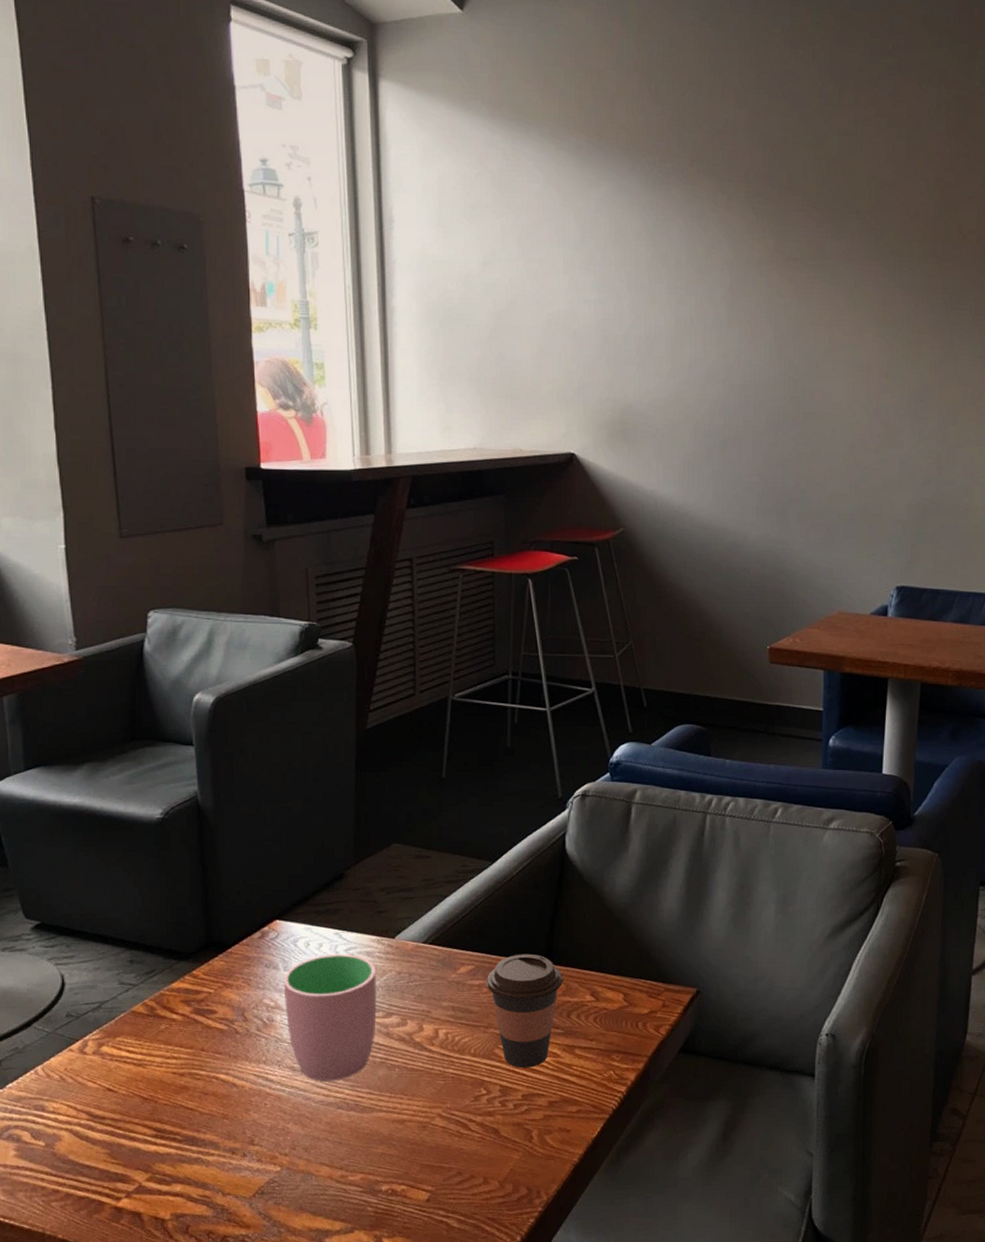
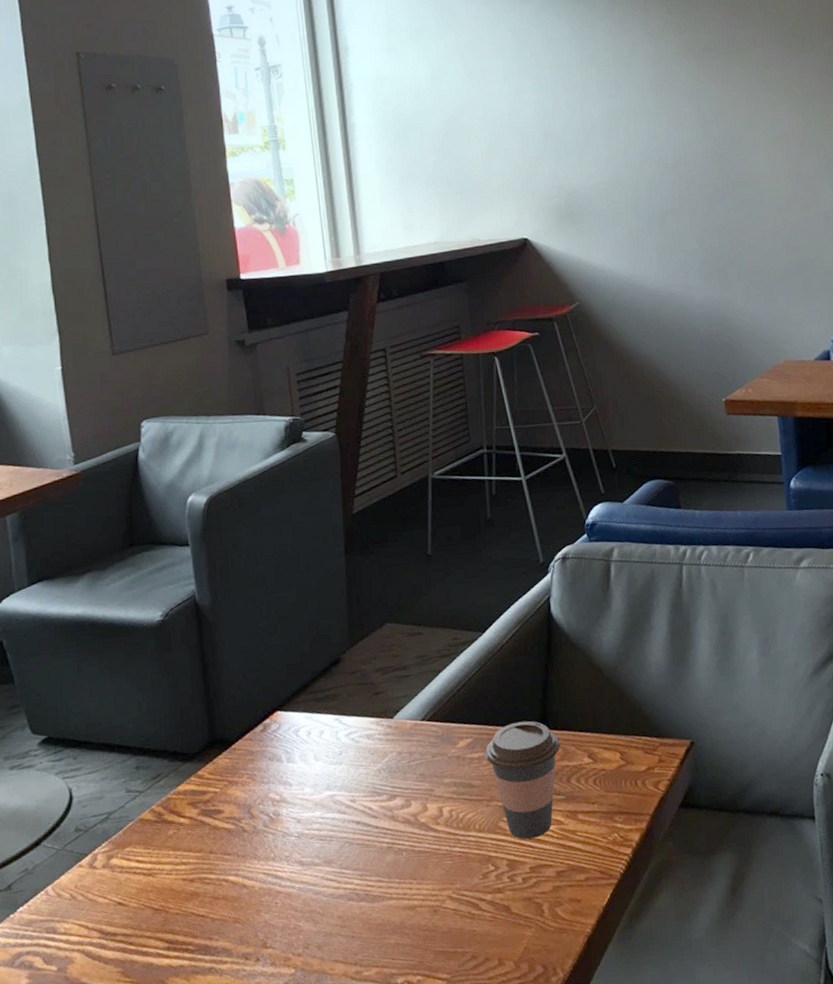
cup: present [283,954,377,1081] -> none [287,739,381,873]

